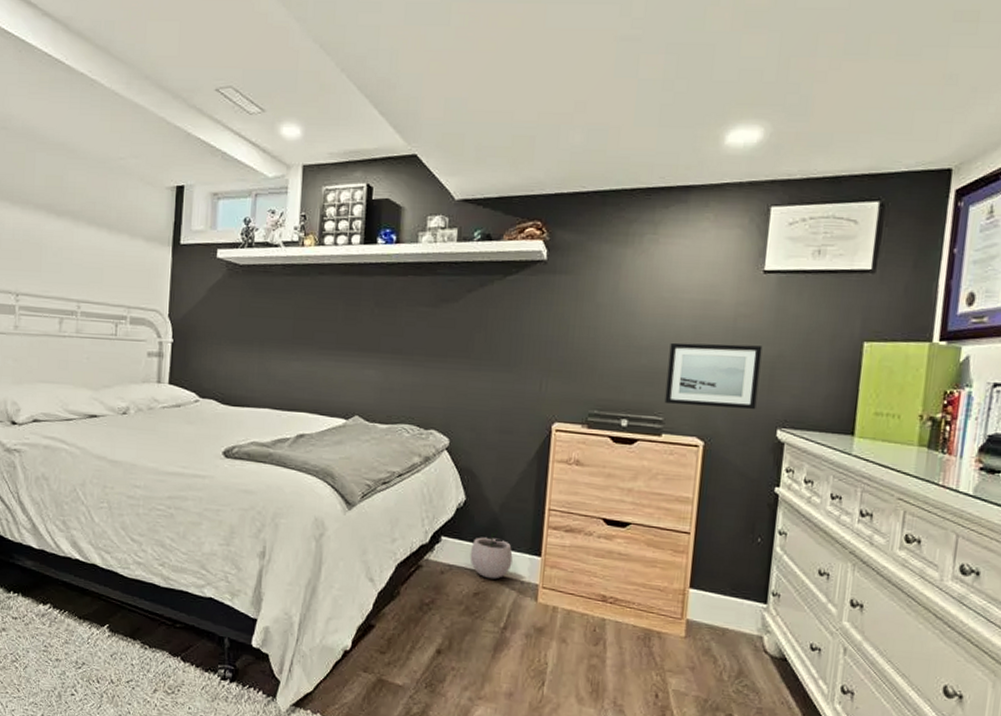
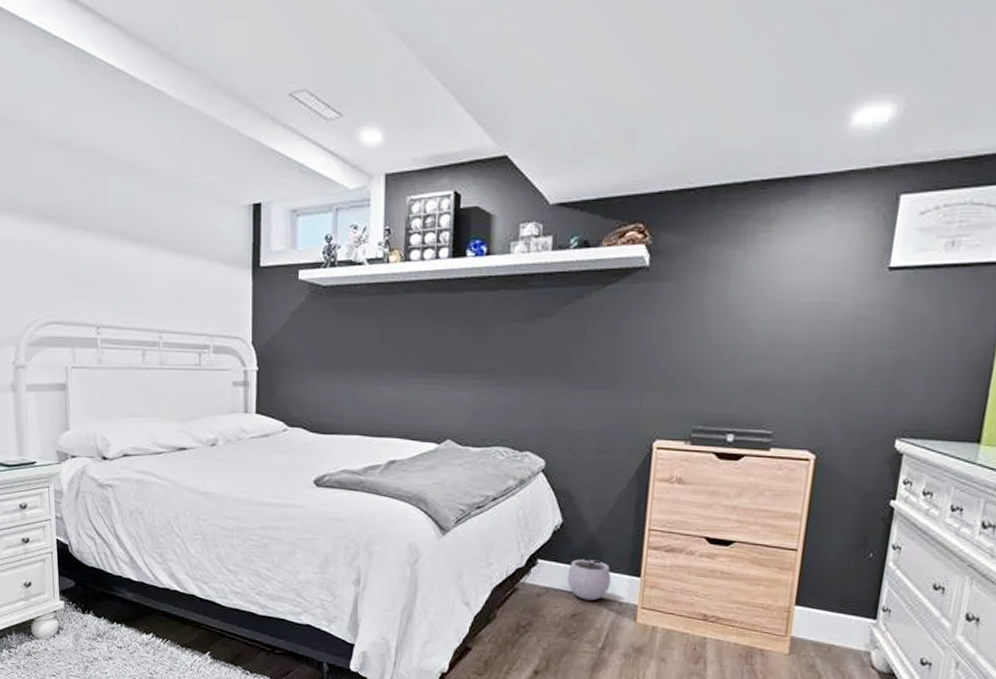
wall art: present [664,342,763,410] -> none [774,350,884,420]

